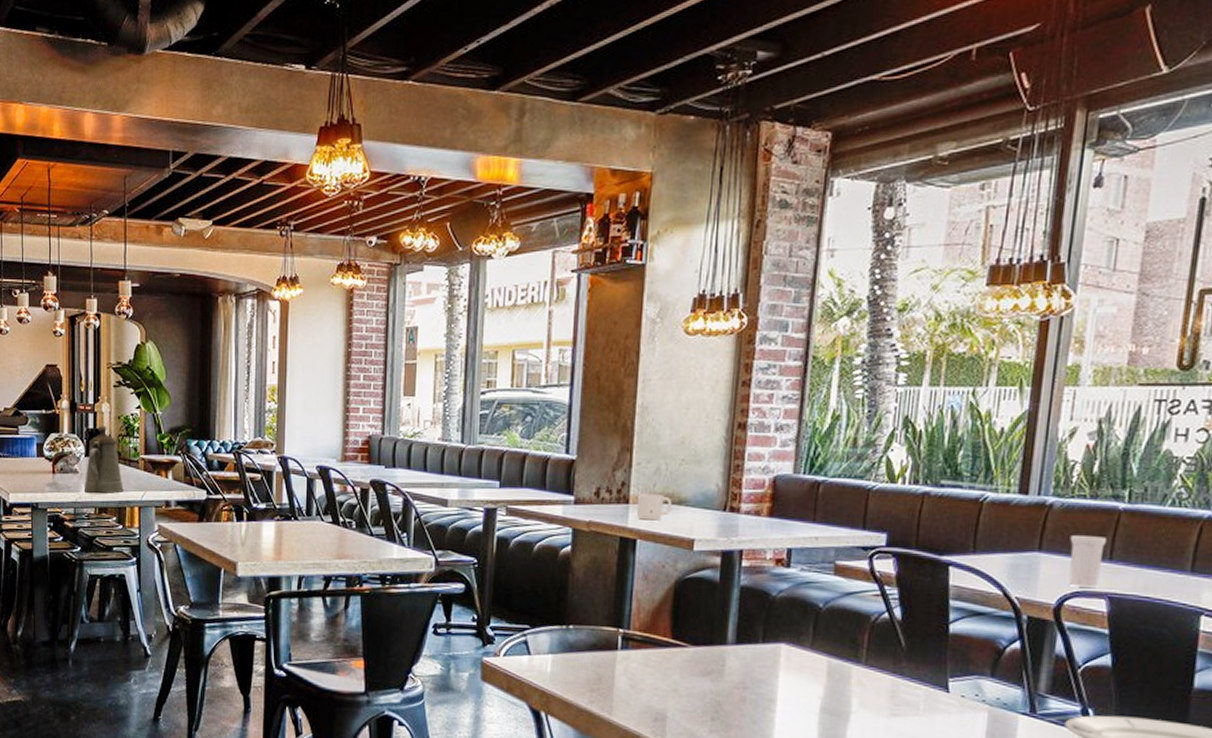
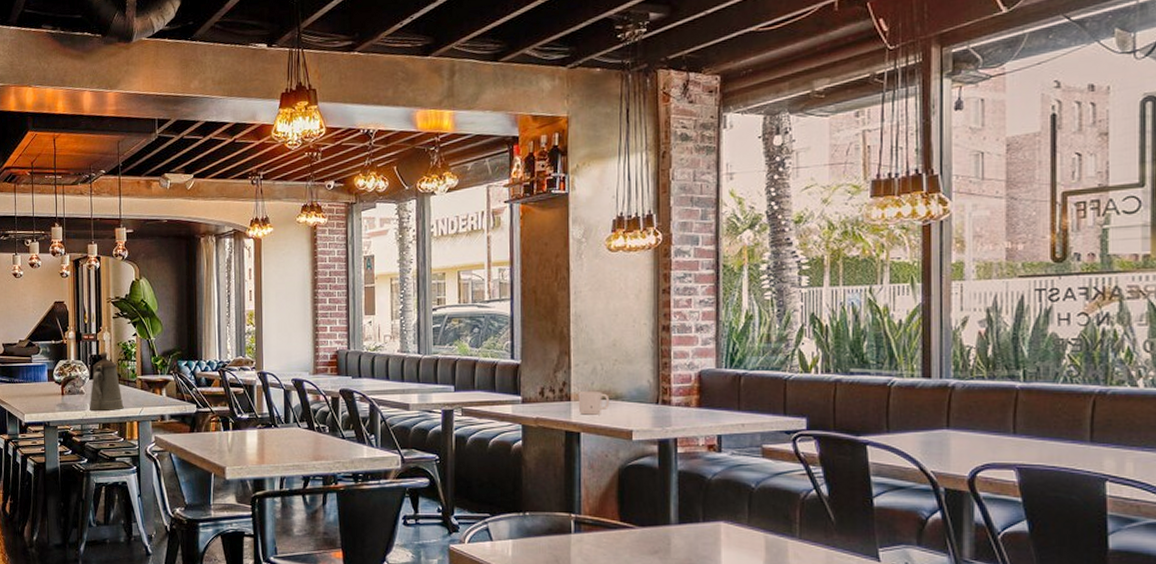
cup: present [1068,535,1108,588] -> none [974,413,1009,460]

